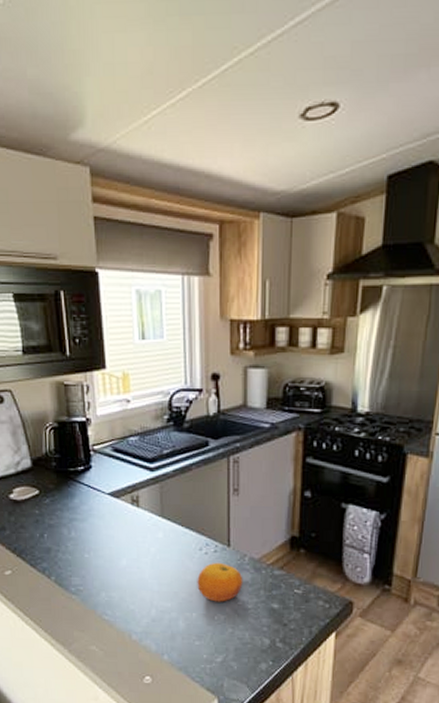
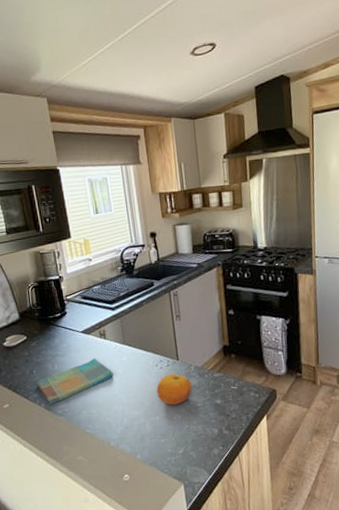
dish towel: none [47,528,144,580] -> present [37,357,113,406]

